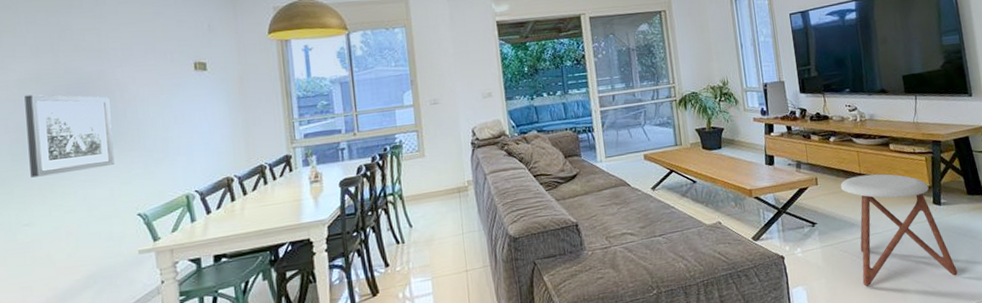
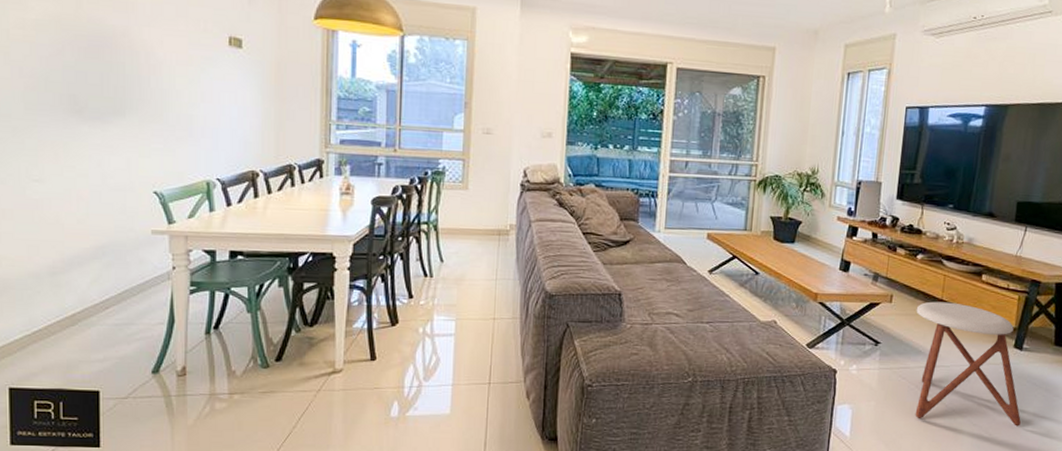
wall art: present [24,94,115,178] -> none [42,39,134,135]

